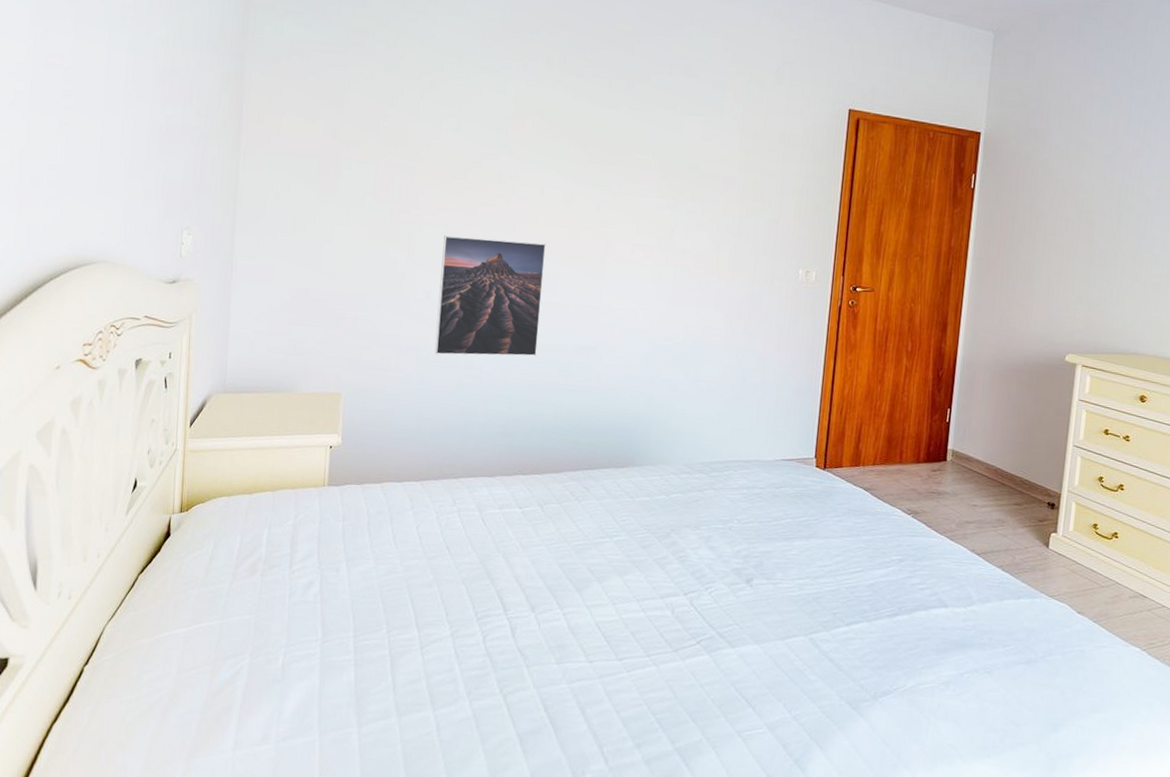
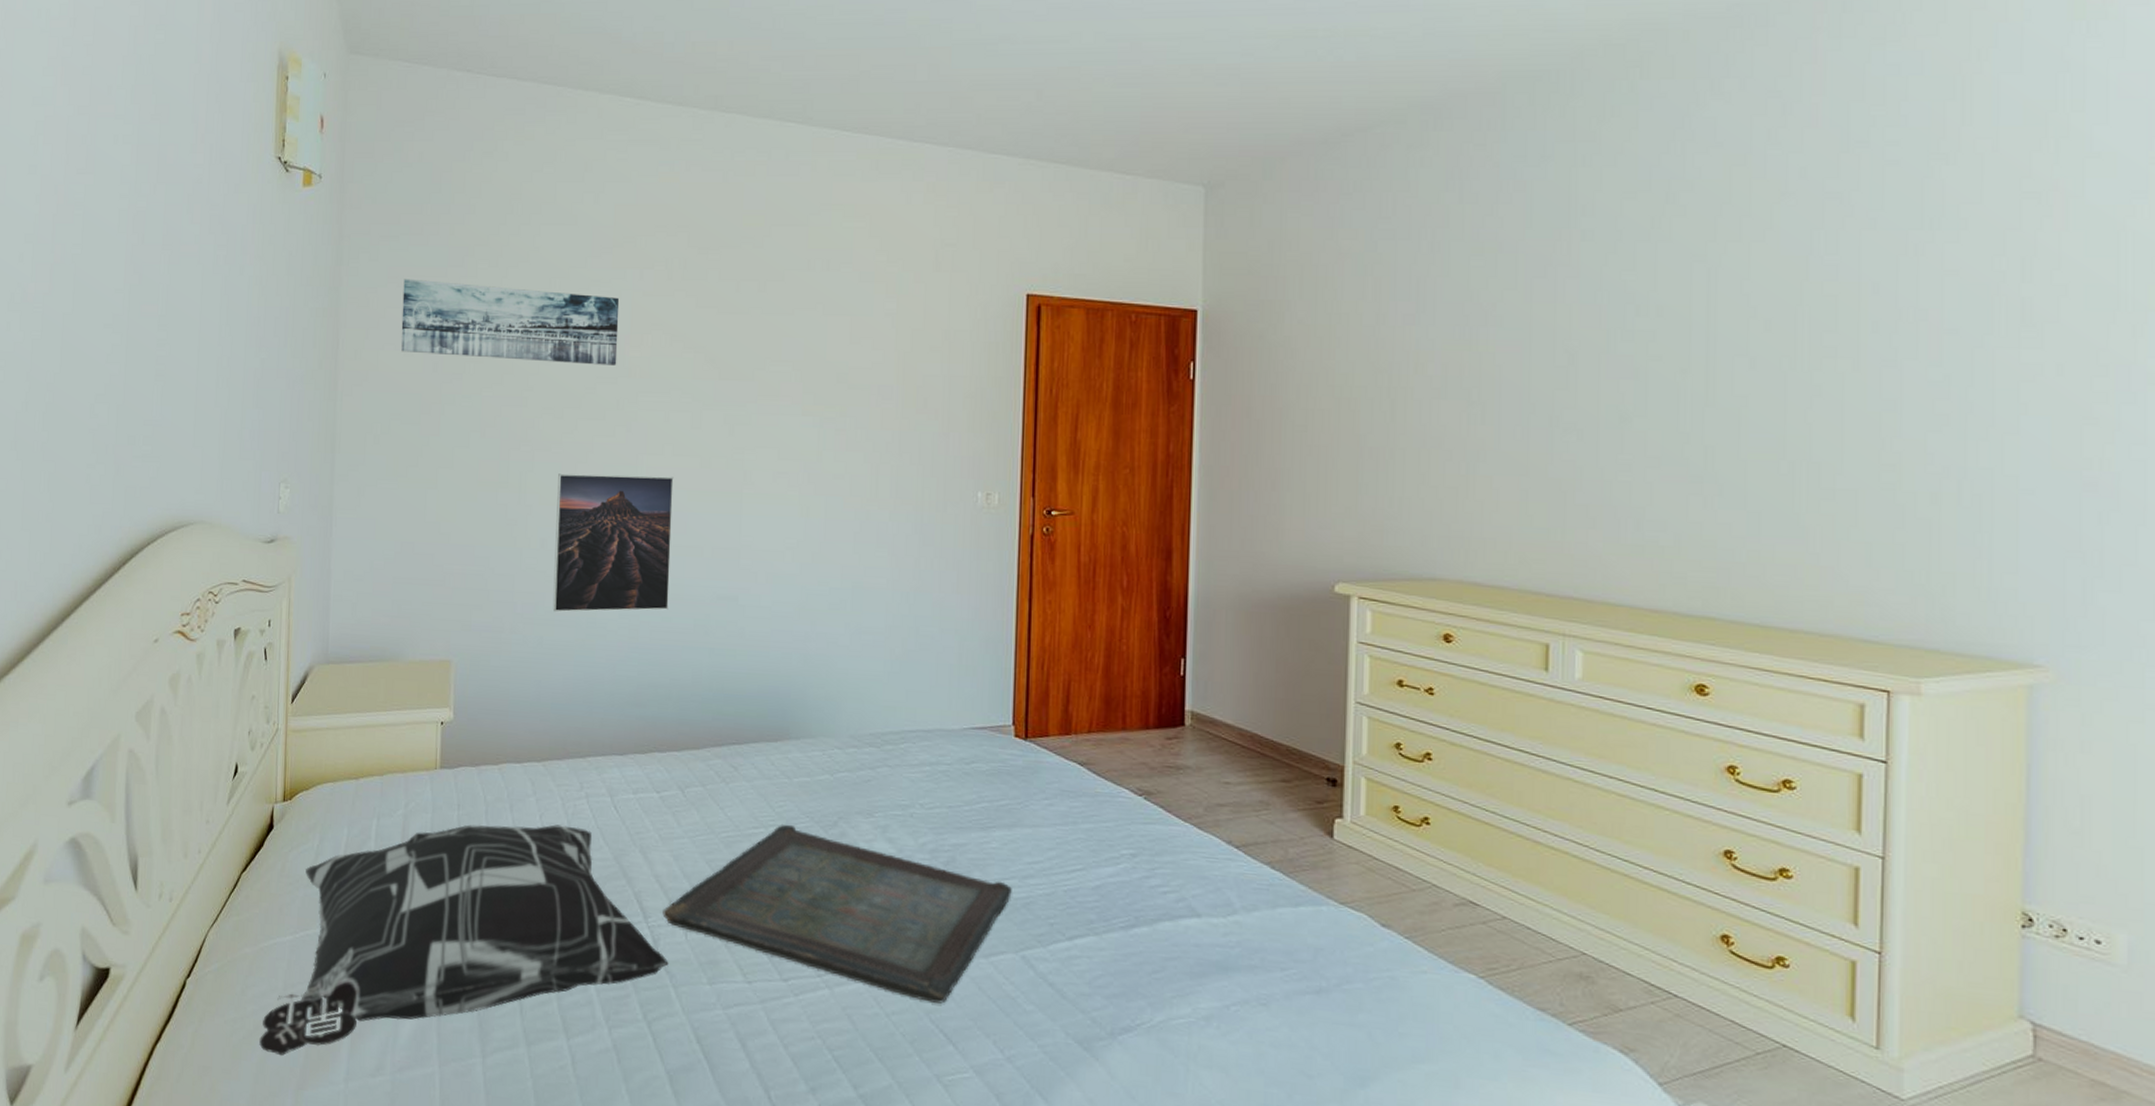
decorative pillow: none [153,533,524,731] -> present [259,824,669,1056]
wall art: none [302,52,505,145] -> present [400,279,620,367]
serving tray: none [520,534,806,676] -> present [662,823,1012,1004]

